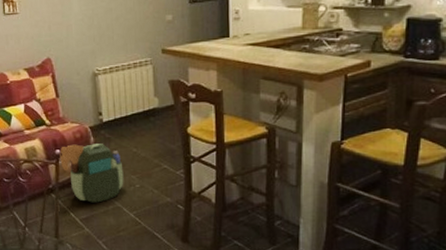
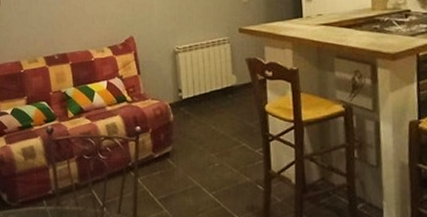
backpack: present [59,144,124,203] -> none [140,121,203,182]

